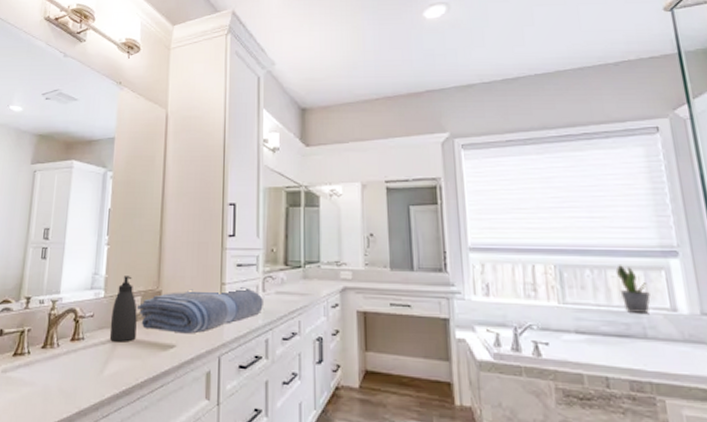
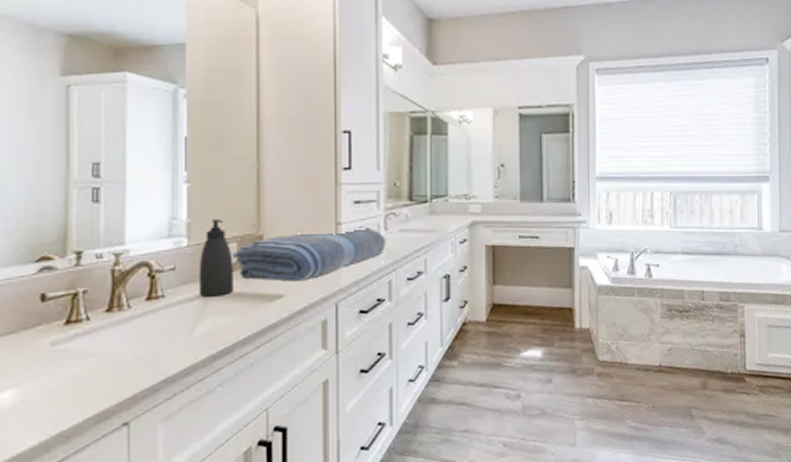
potted plant: present [617,265,651,313] -> none [721,190,744,233]

